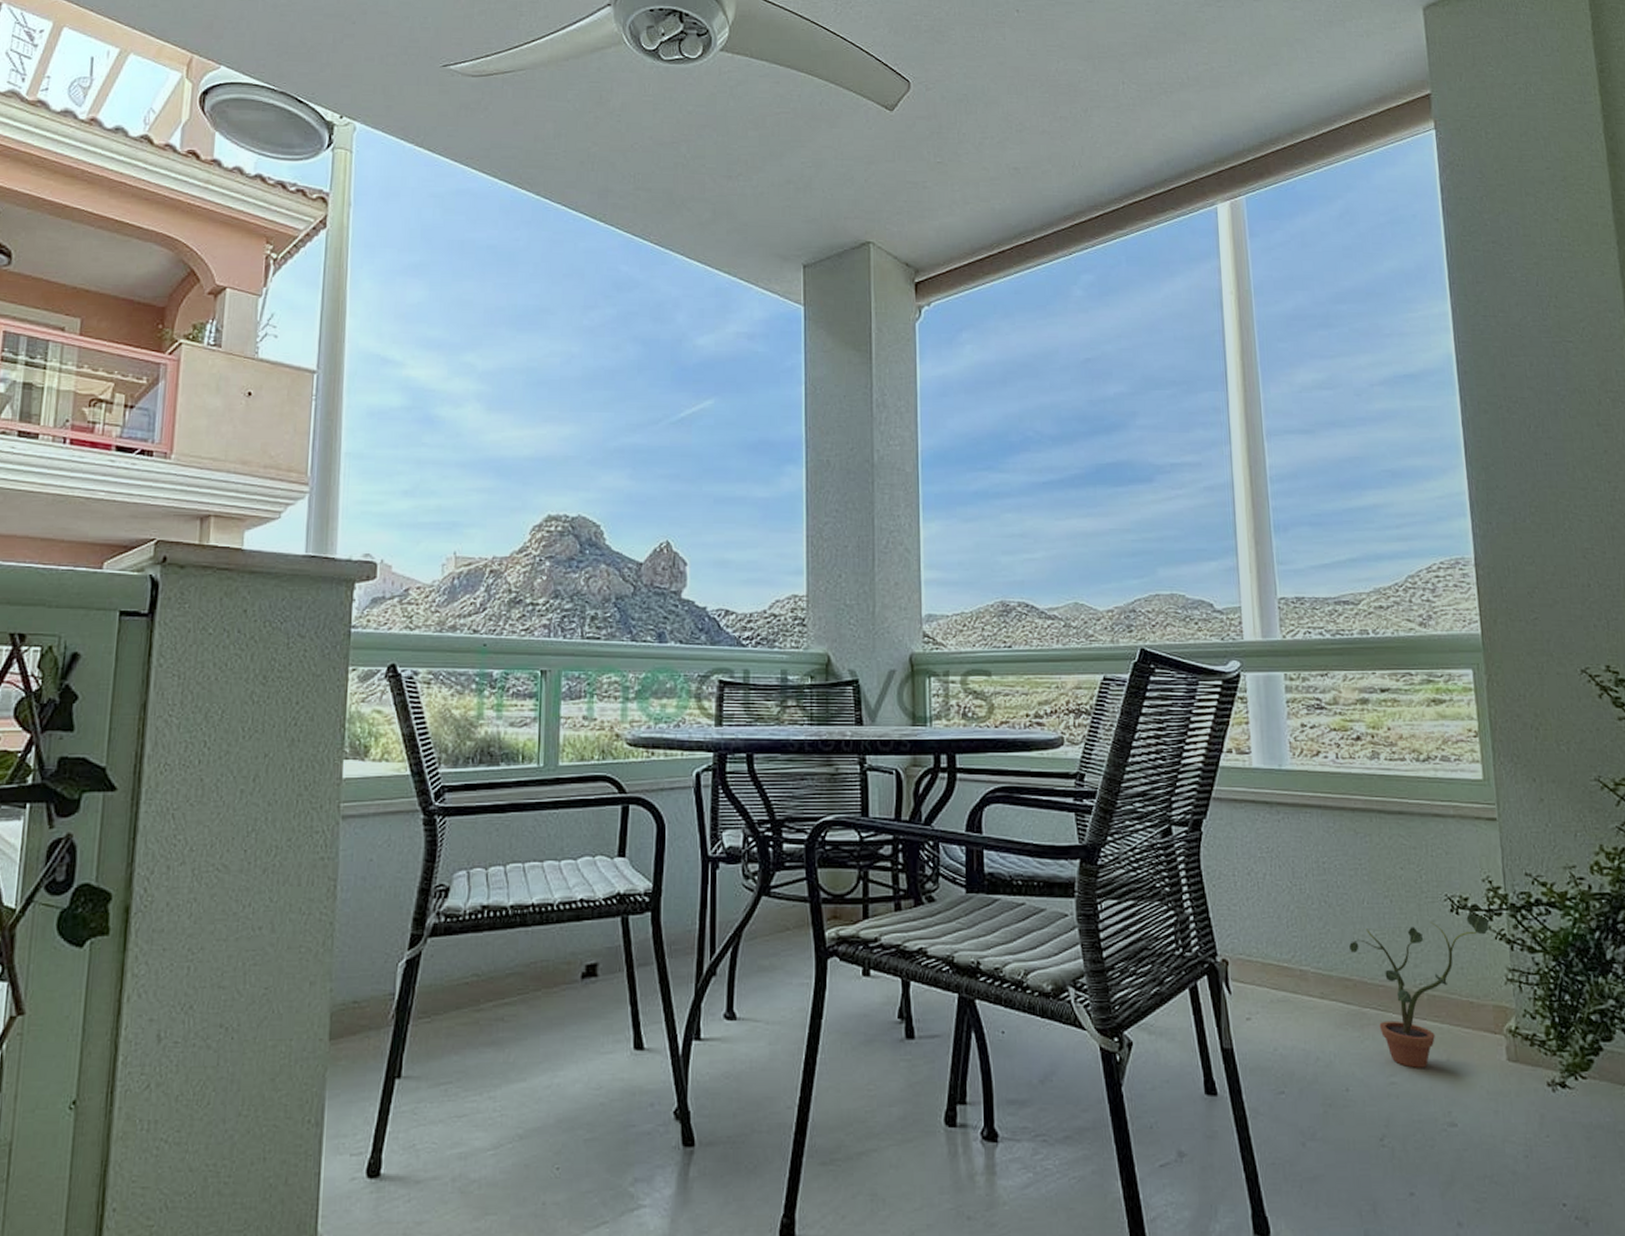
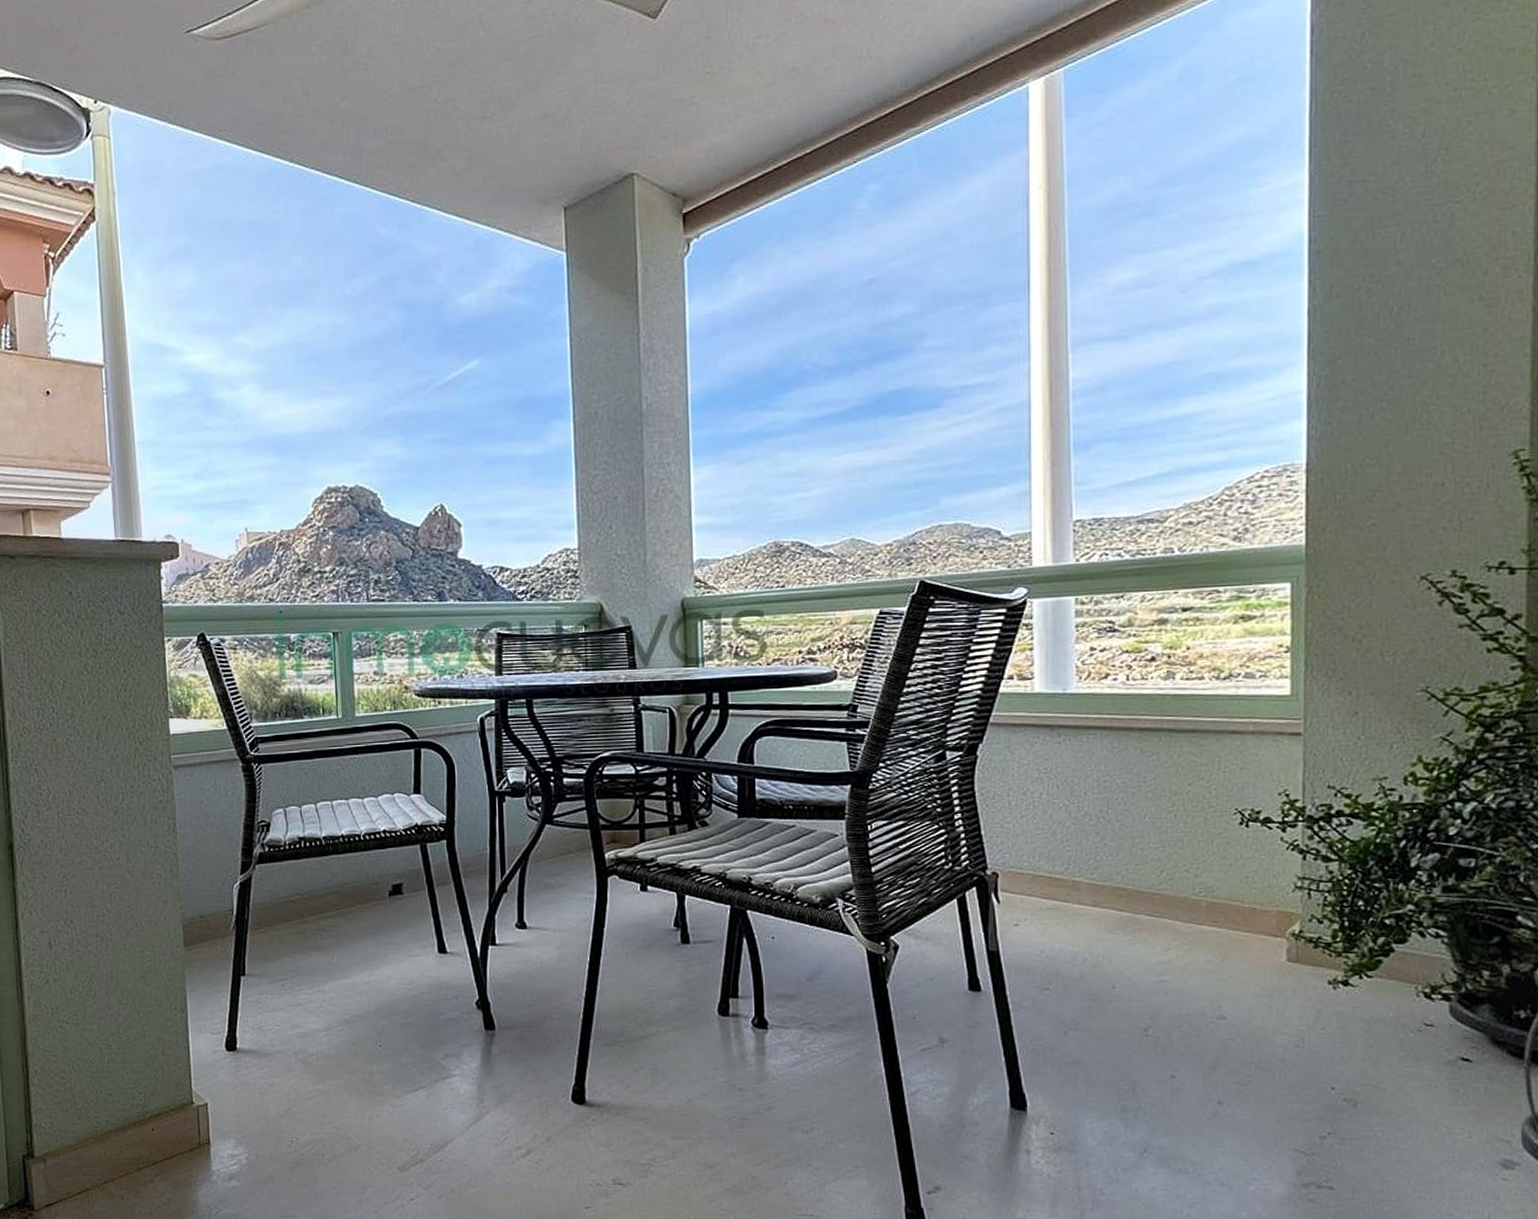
potted plant: present [1349,910,1490,1068] -> none [1127,822,1283,968]

